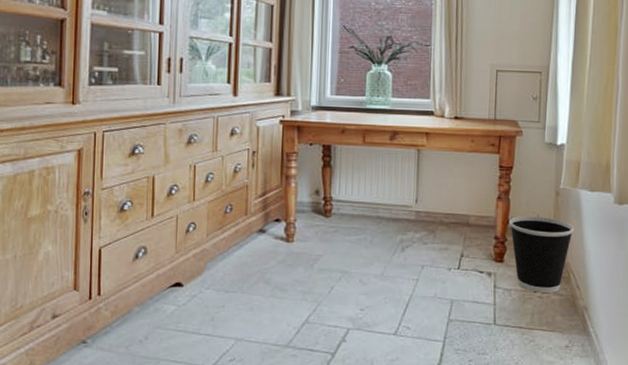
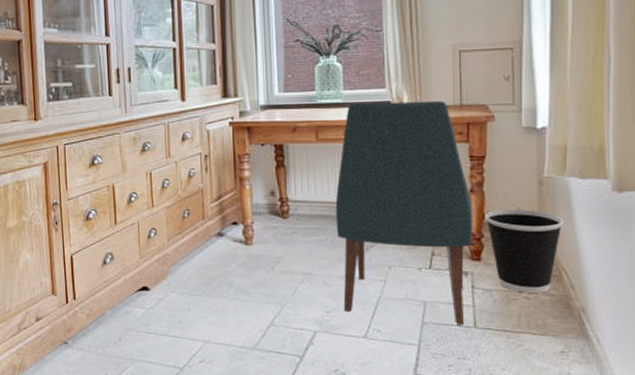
chair: none [375,111,500,322] -> present [335,100,473,325]

